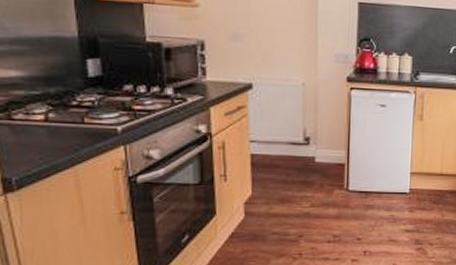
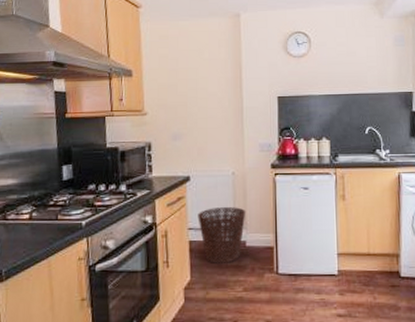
basket: none [261,120,317,179] -> present [198,207,246,264]

